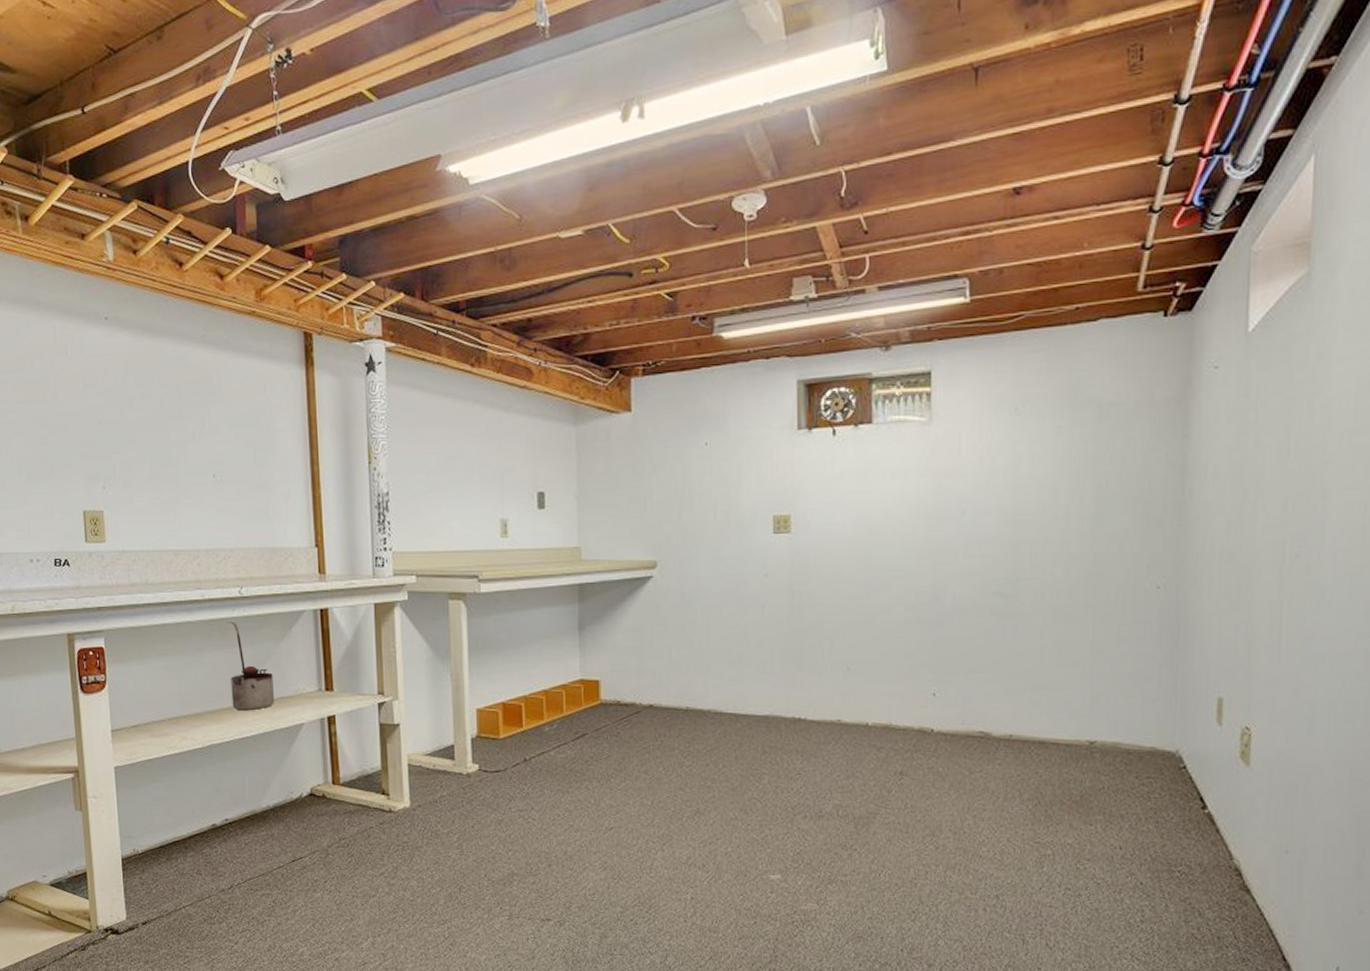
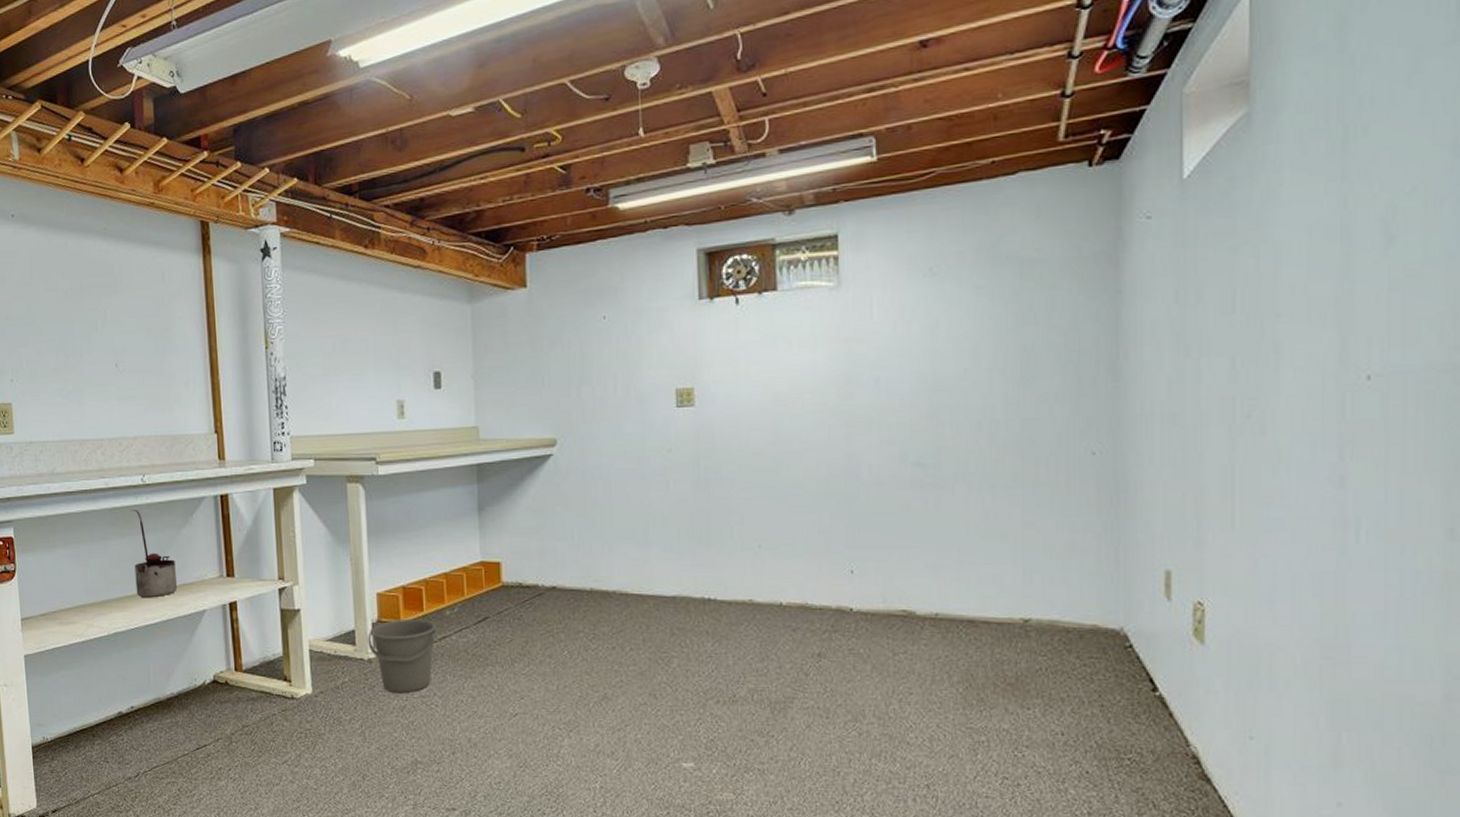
bucket: none [467,734,536,807] -> present [368,618,437,693]

